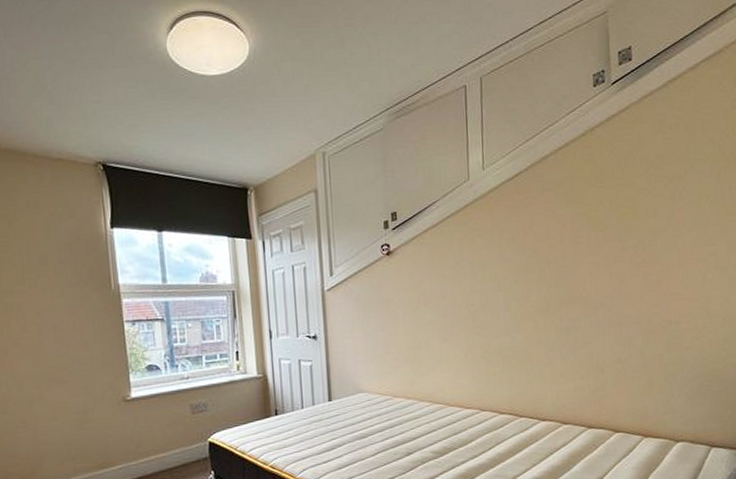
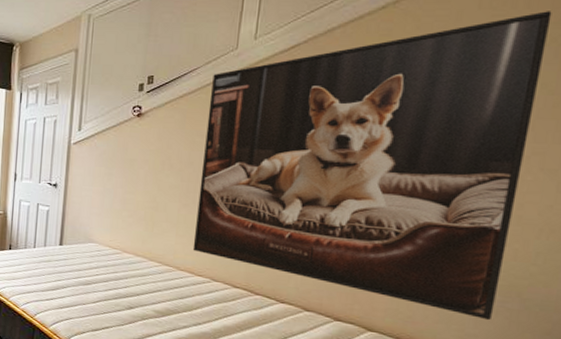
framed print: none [451,133,704,404] -> present [192,11,552,321]

